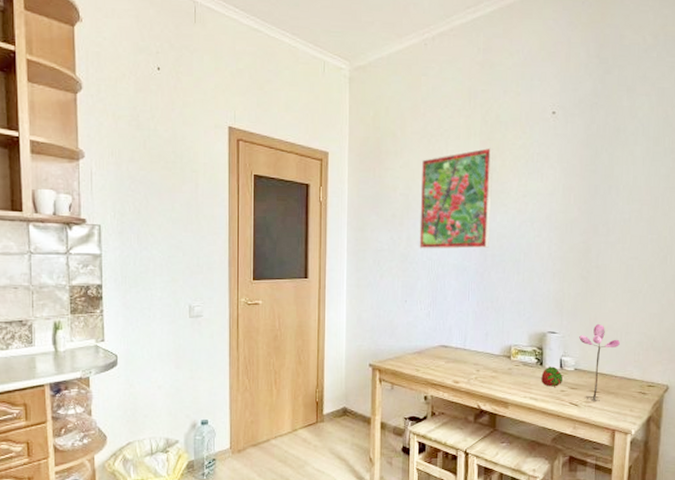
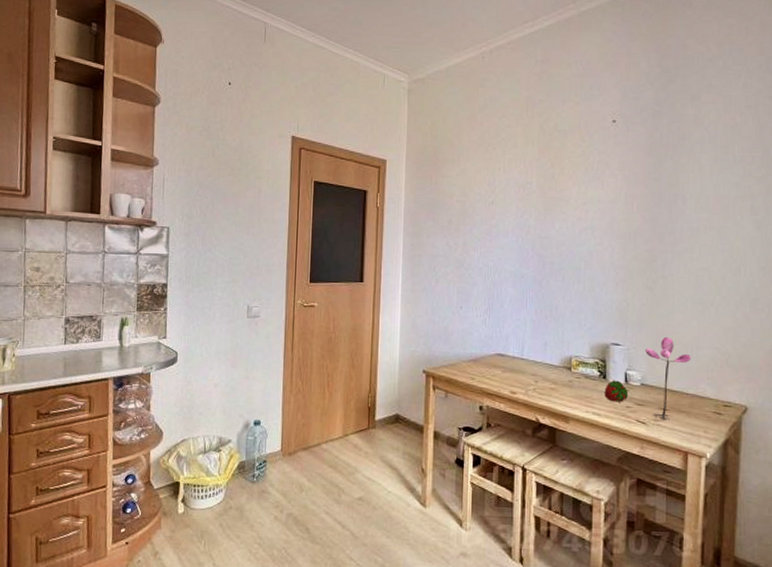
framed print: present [419,147,493,249] -> none [475,155,551,256]

